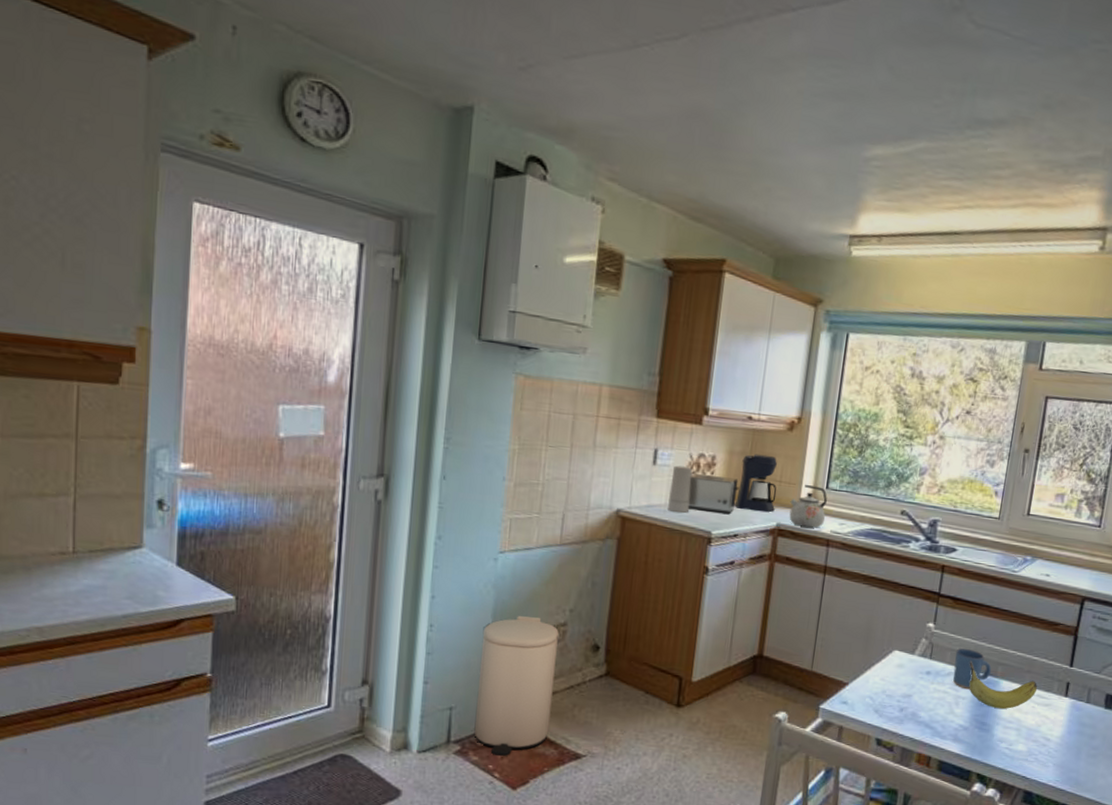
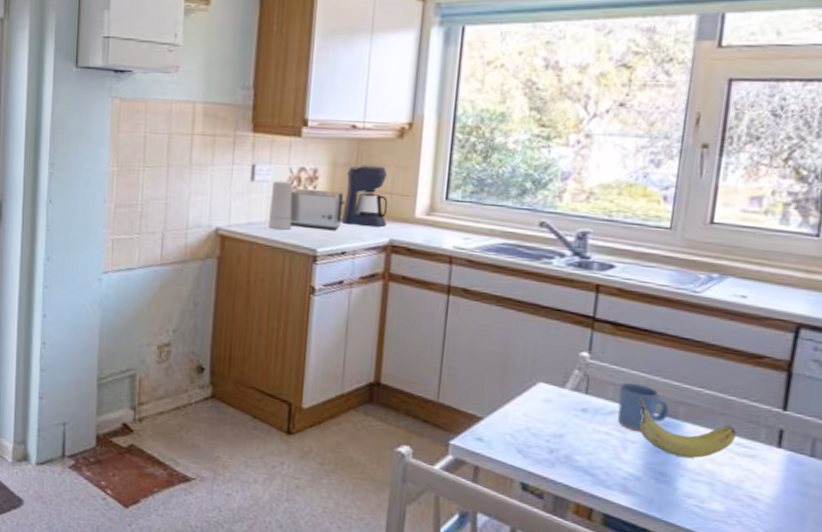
pedal bin: present [474,616,559,756] -> none [86,335,163,474]
kettle: present [789,484,827,528] -> none [403,195,448,244]

